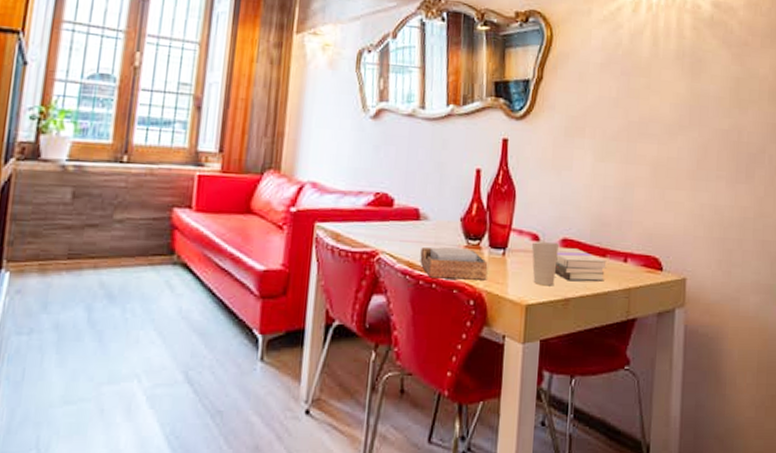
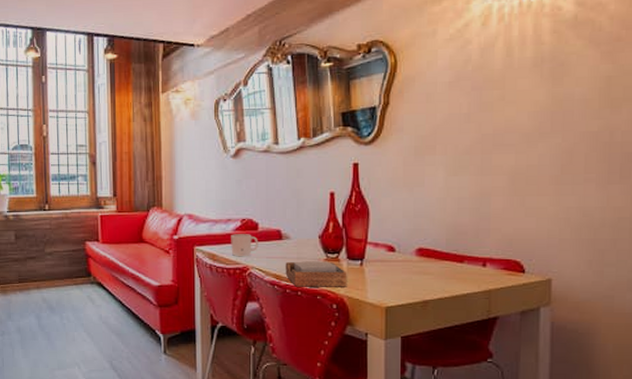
mug: none [359,210,393,239] -> present [231,234,259,257]
cup: present [532,242,560,286] -> none [388,253,415,291]
books: present [554,248,607,282] -> none [411,256,464,286]

